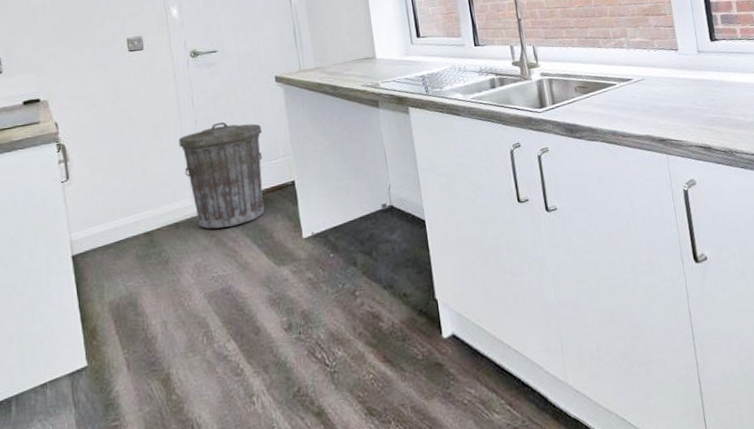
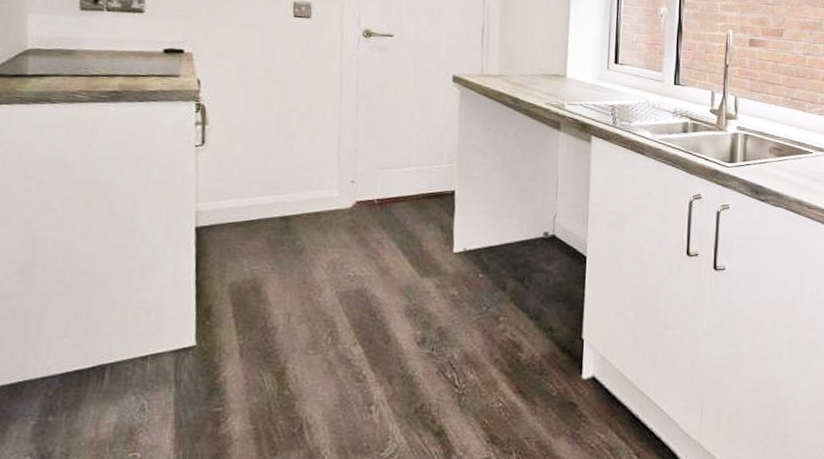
trash can: present [178,122,265,229] -> none [334,114,429,227]

